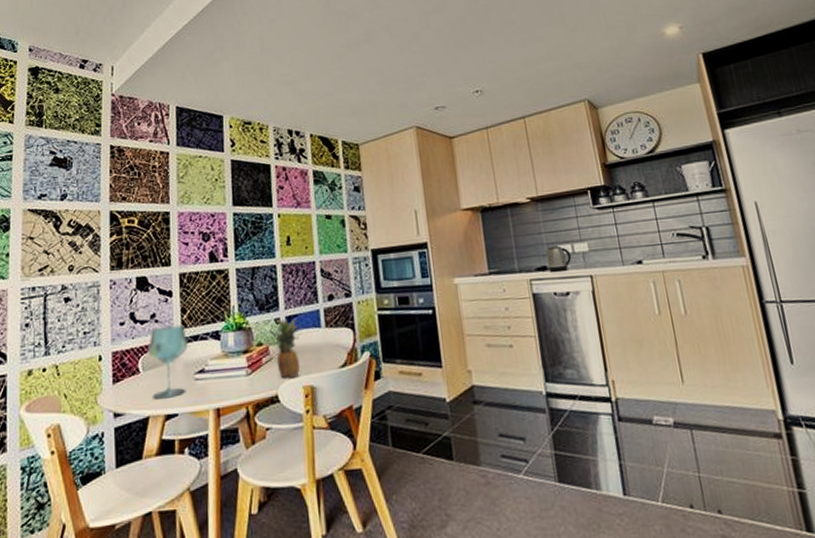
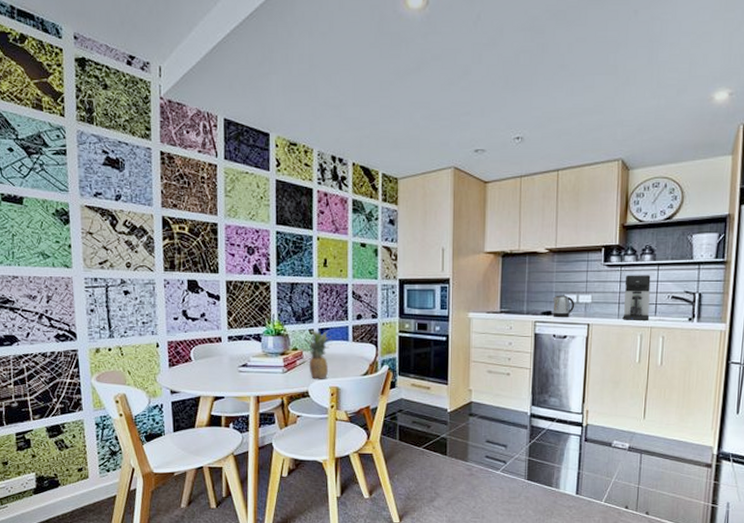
wine glass: present [147,324,189,399] -> none [198,325,234,384]
coffee maker: none [619,213,659,268] -> present [622,275,651,322]

